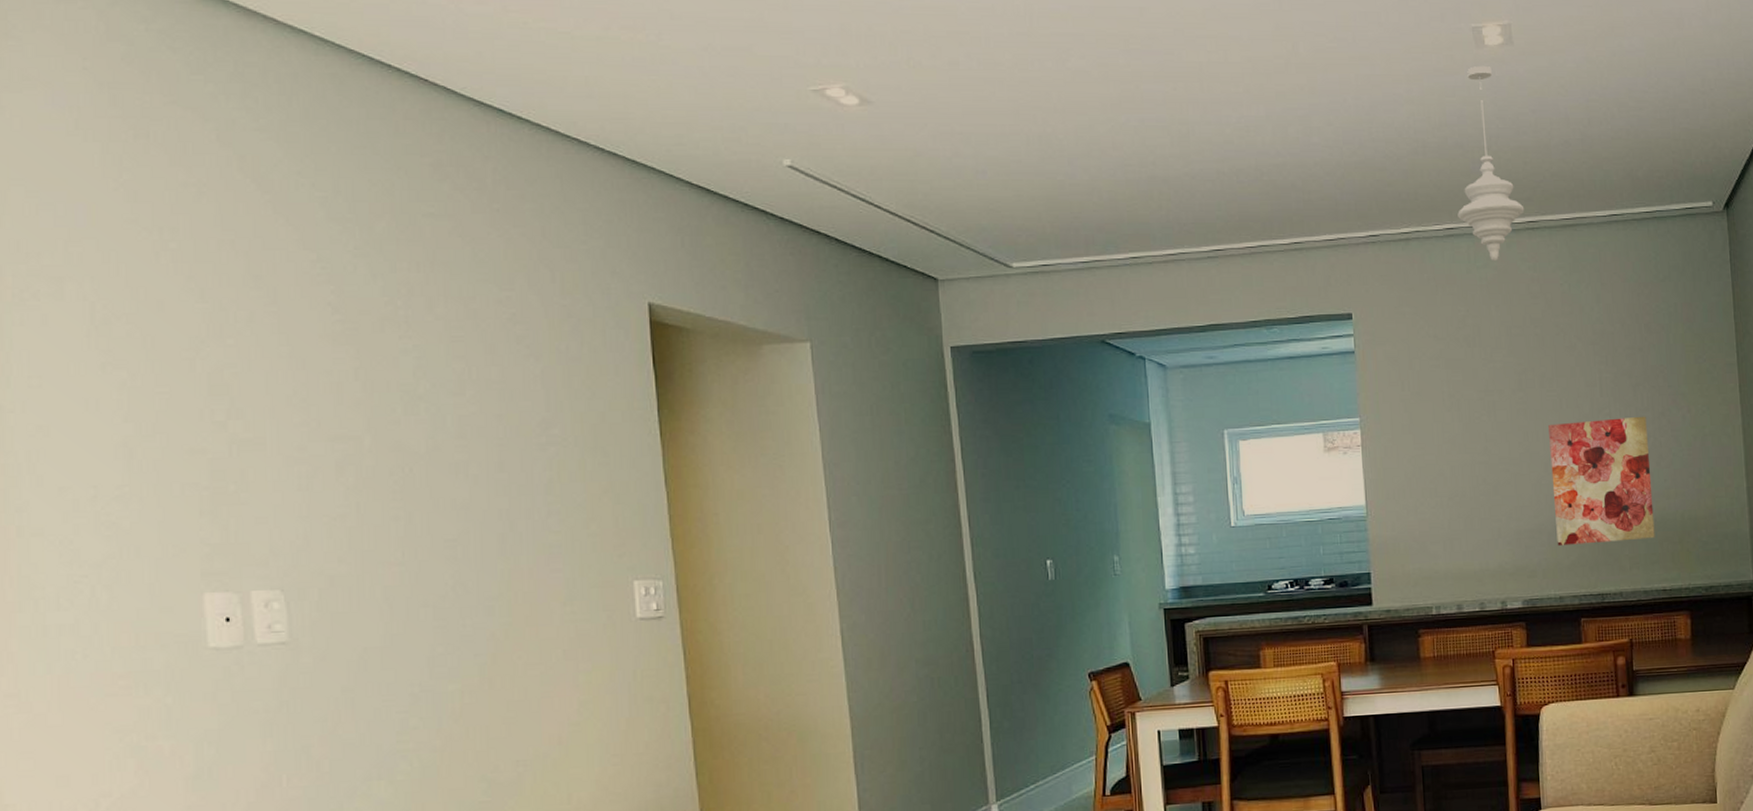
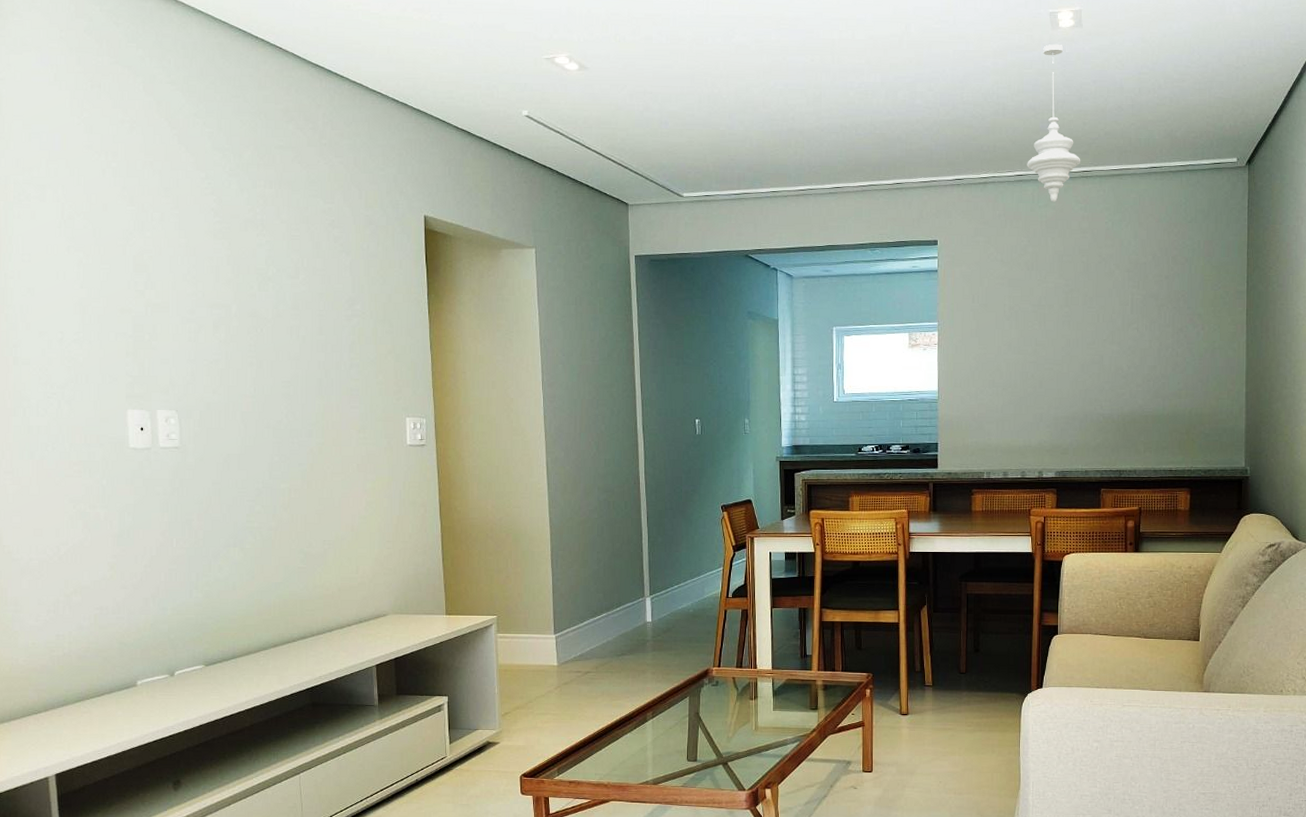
wall art: present [1548,416,1655,547] -> none [1086,331,1167,431]

